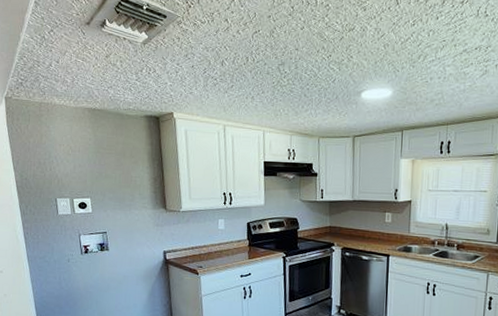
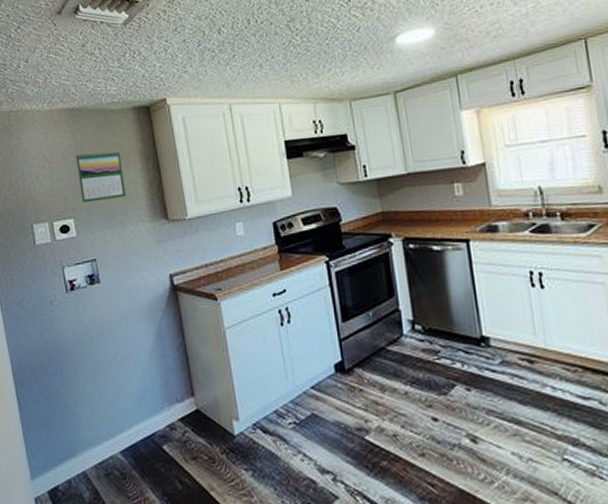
calendar: none [95,147,134,188] -> present [76,151,126,203]

